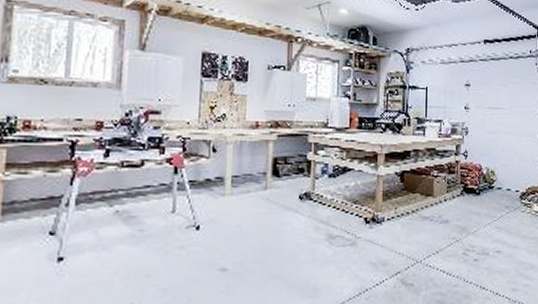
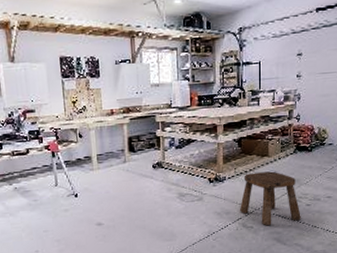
stool: none [399,215,468,284] -> present [240,171,301,226]

